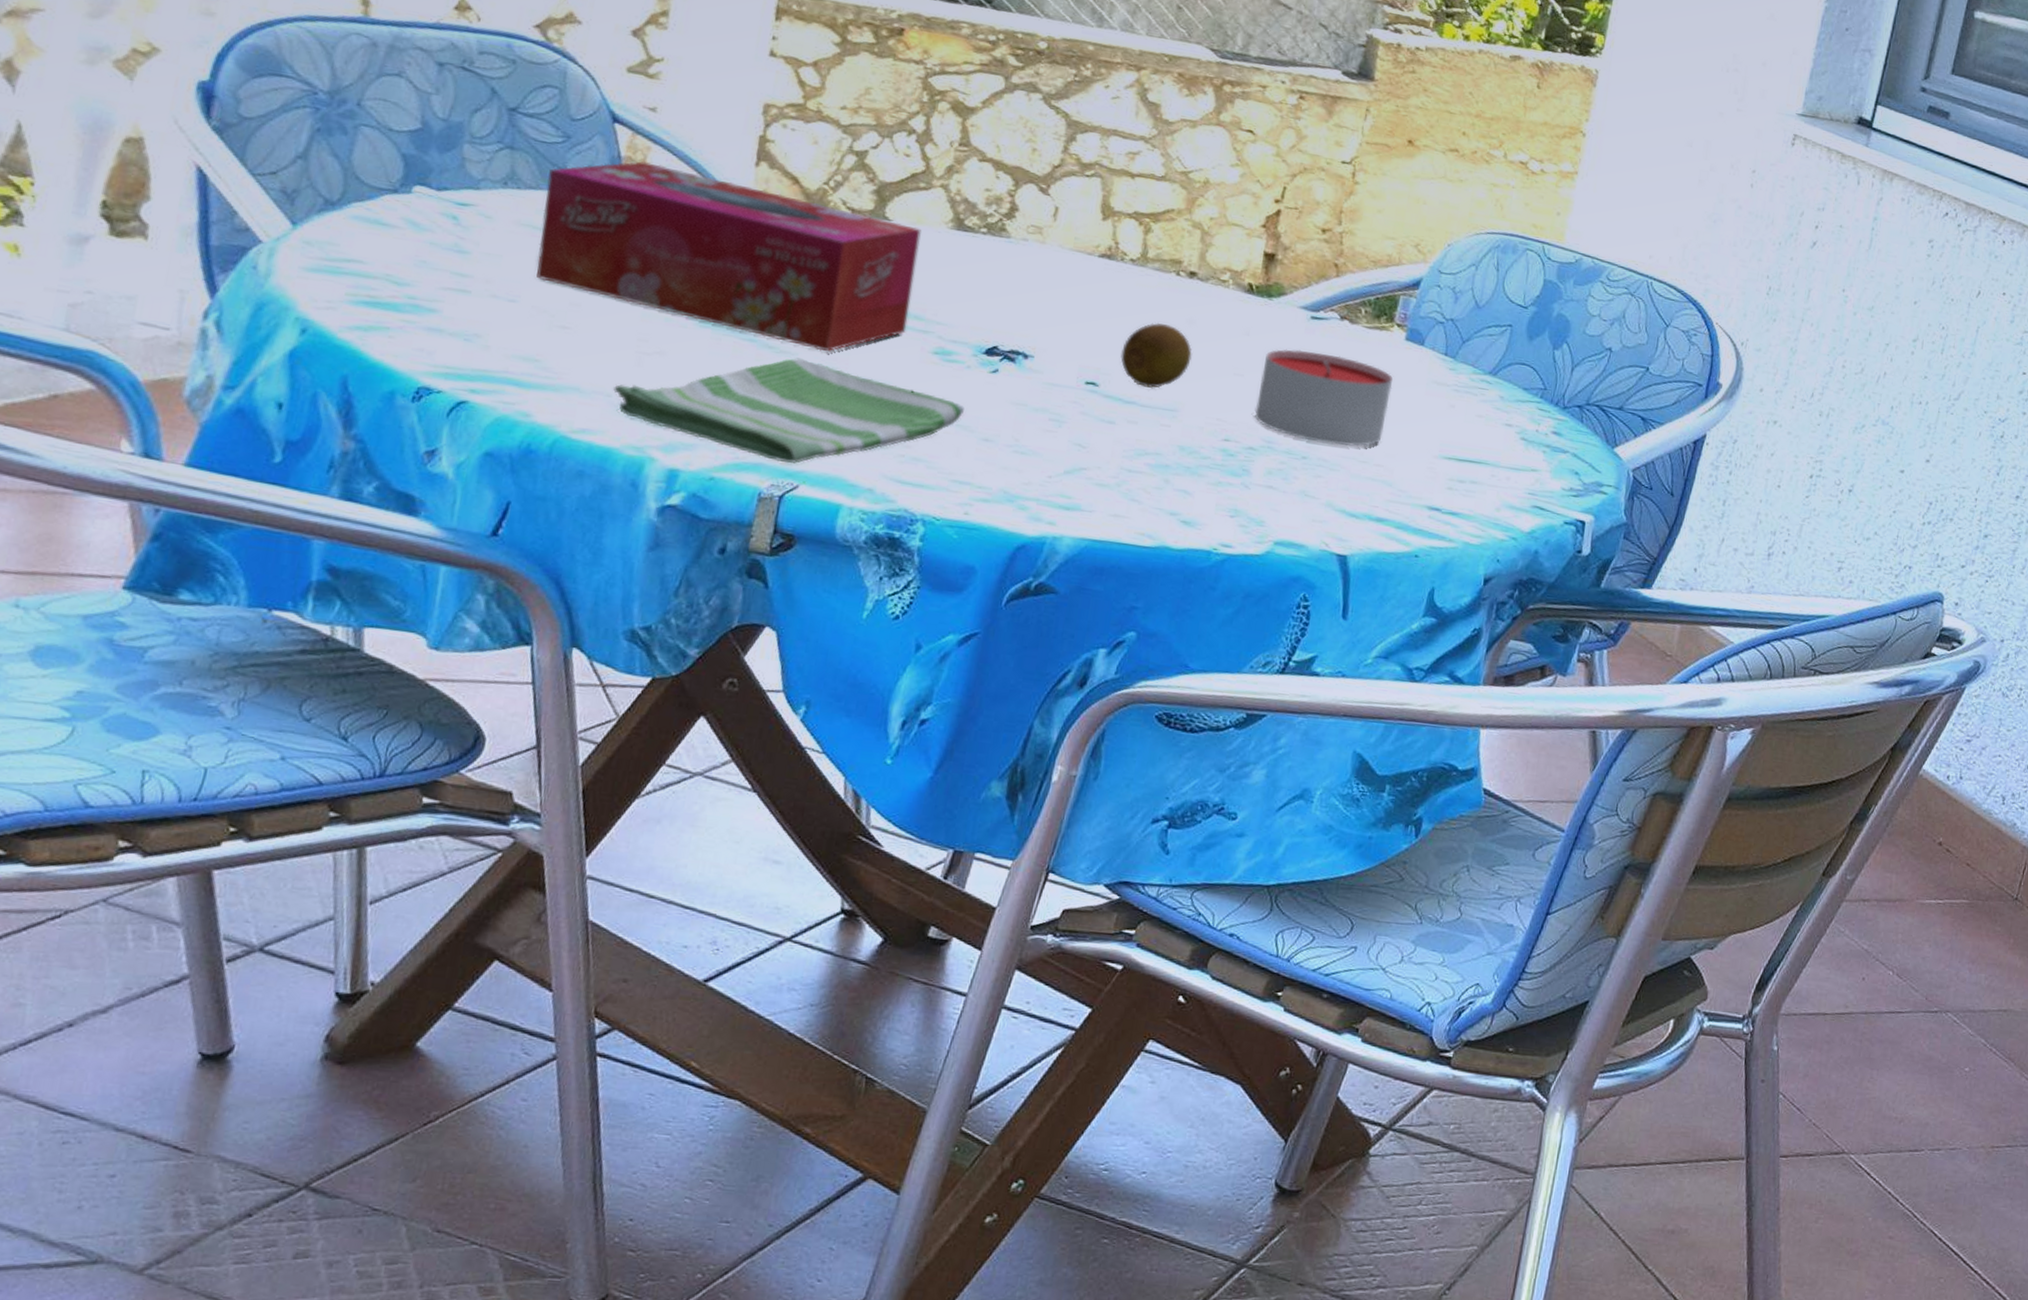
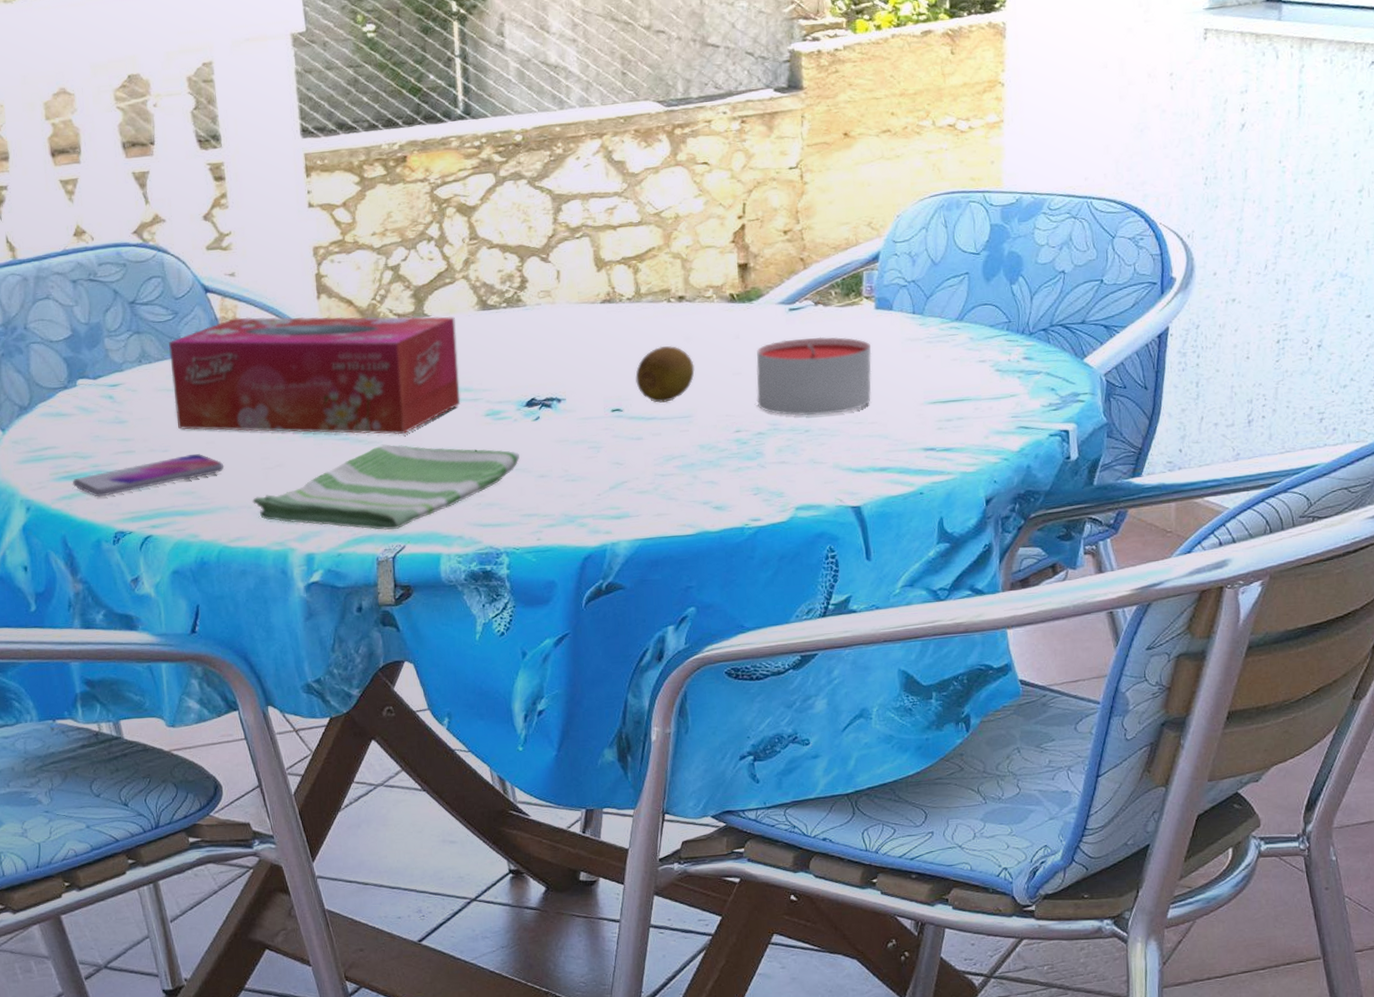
smartphone: none [373,307,587,345] -> present [72,453,224,497]

